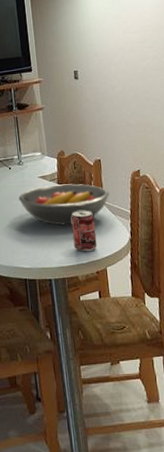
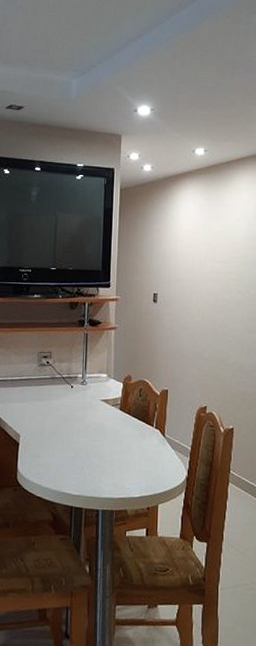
fruit bowl: present [19,184,110,226] -> none [77,410,173,455]
beverage can: present [71,210,98,252] -> none [127,441,153,486]

